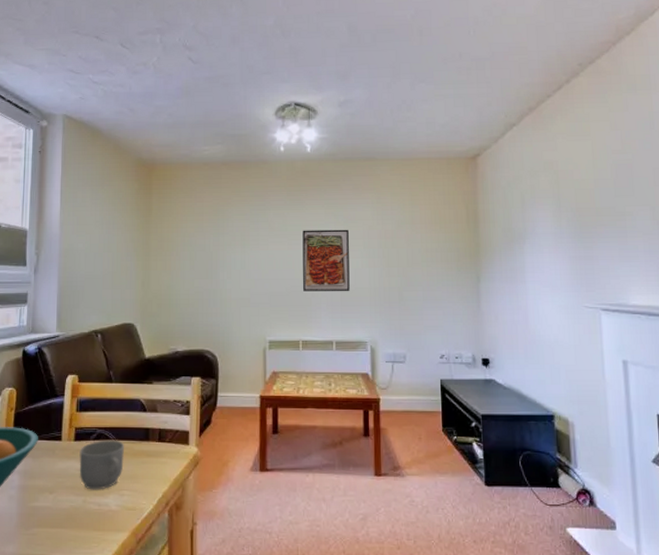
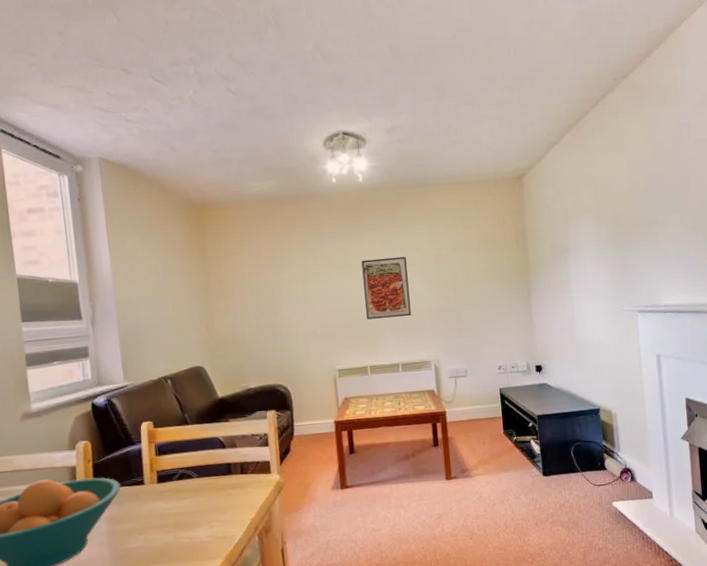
mug: present [79,440,124,490] -> none [164,477,210,526]

